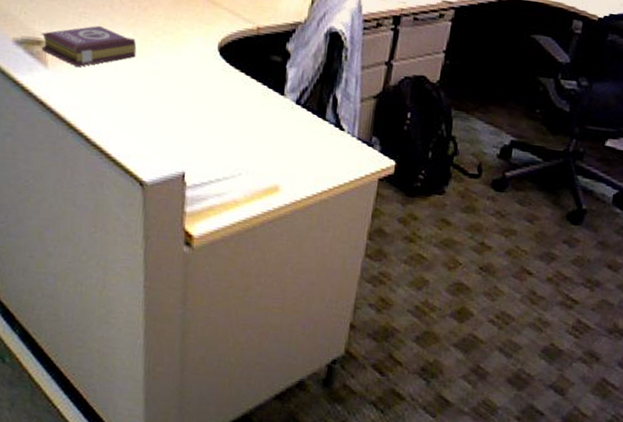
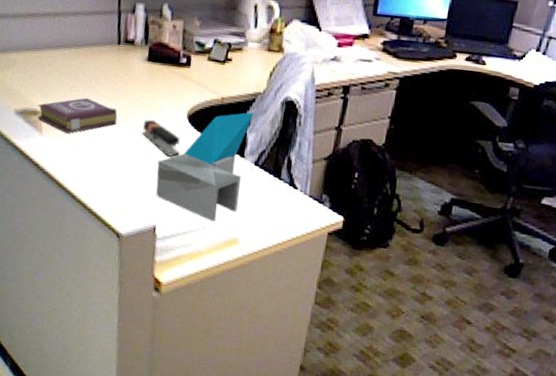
stapler: none [167,51,210,94] -> present [143,119,180,156]
tissue box: none [184,44,295,168] -> present [156,112,255,222]

